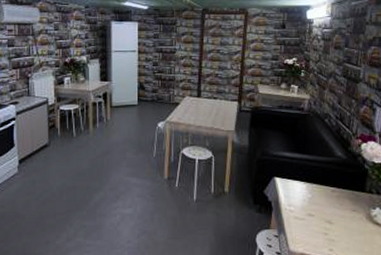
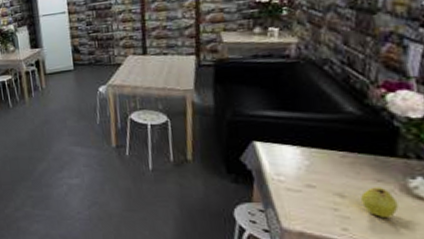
fruit: none [342,215,365,241] -> present [361,187,399,219]

